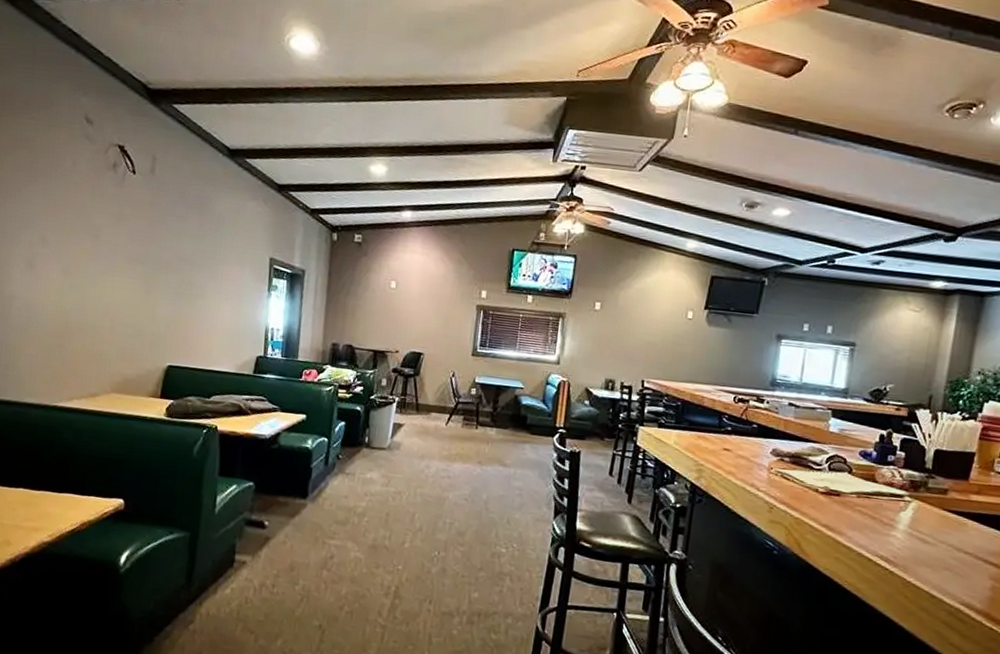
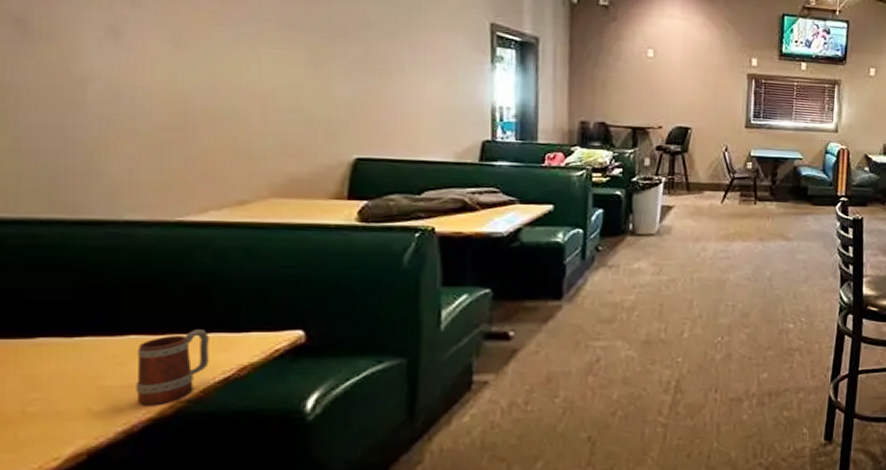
beer mug: none [19,489,66,543] -> present [136,330,209,405]

